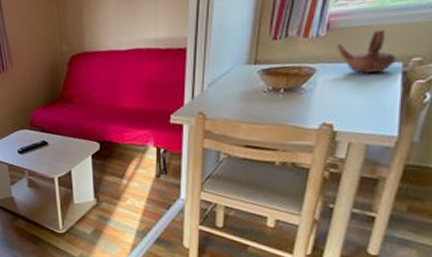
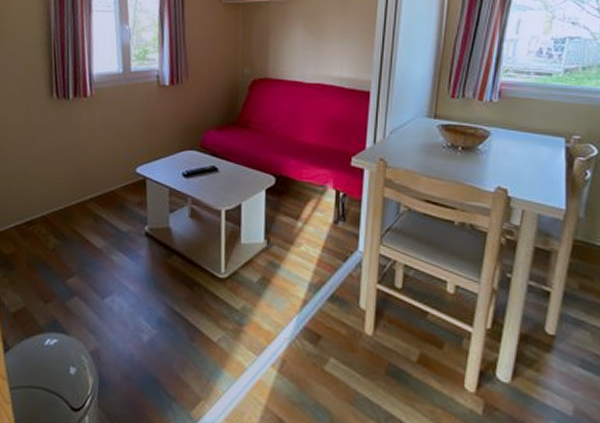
teapot: present [335,29,397,74] -> none [507,104,560,144]

